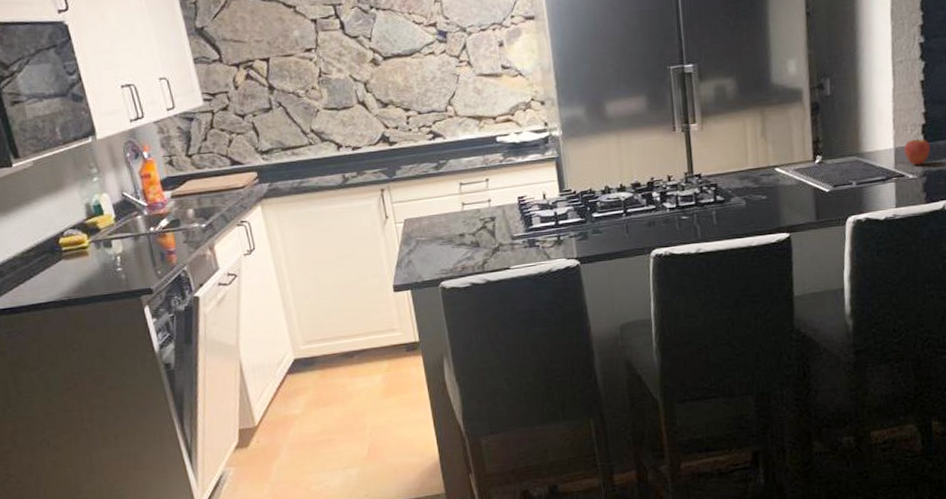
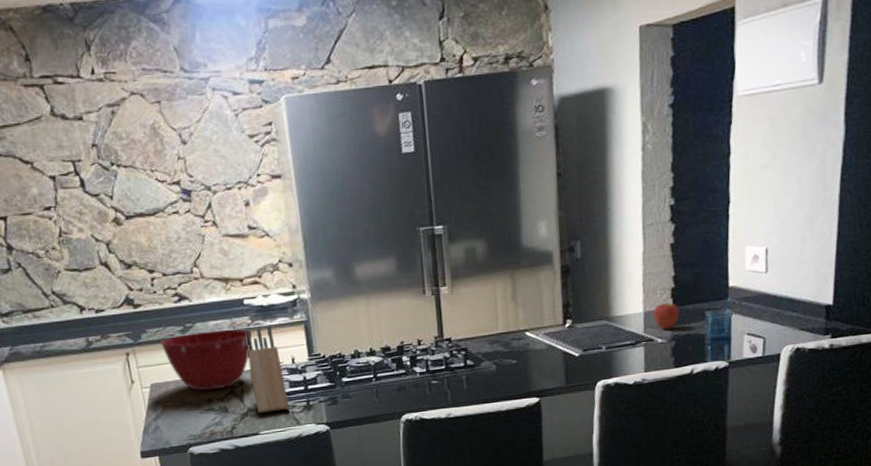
mixing bowl: none [414,166,505,227] -> present [159,329,253,391]
knife block: none [498,162,540,248] -> present [245,326,289,413]

